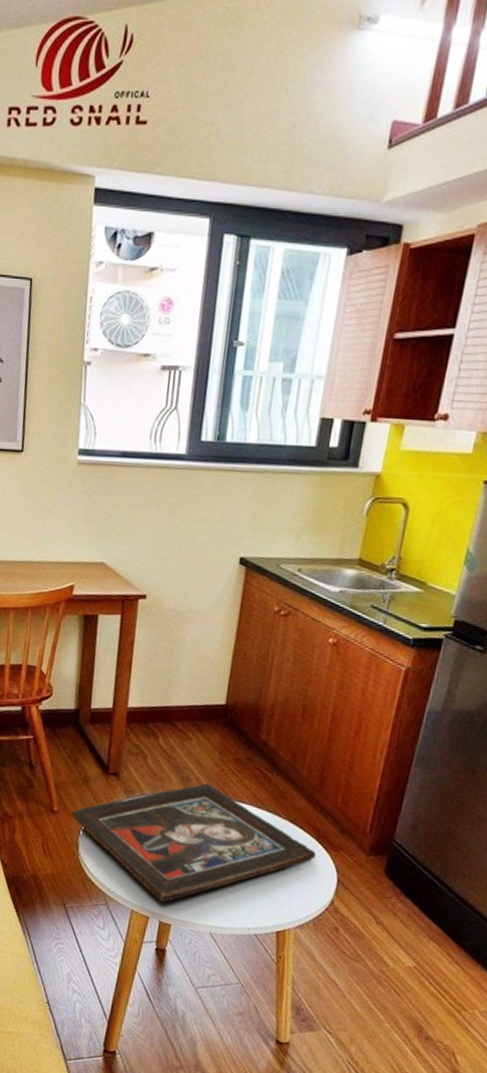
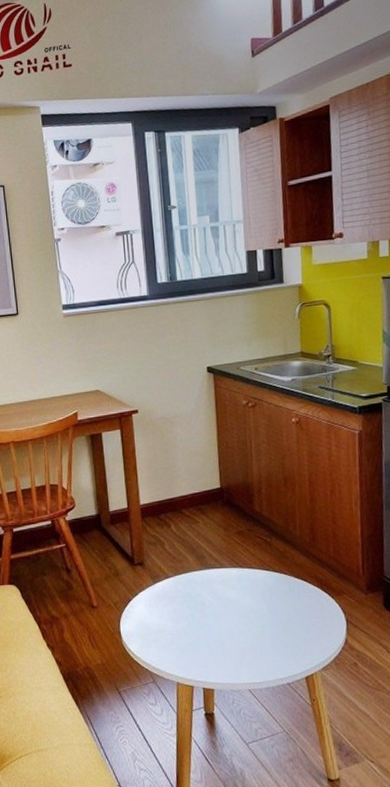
religious icon: present [71,783,316,903] -> none [109,557,323,671]

